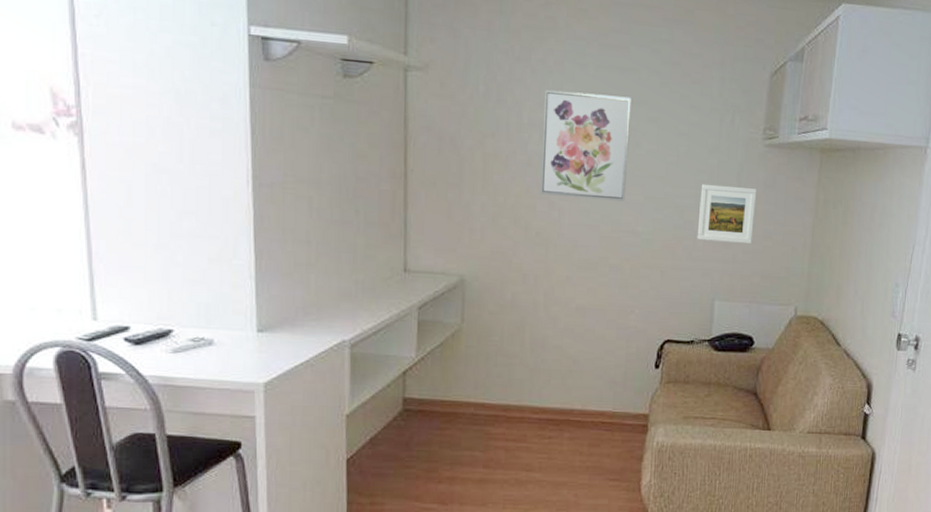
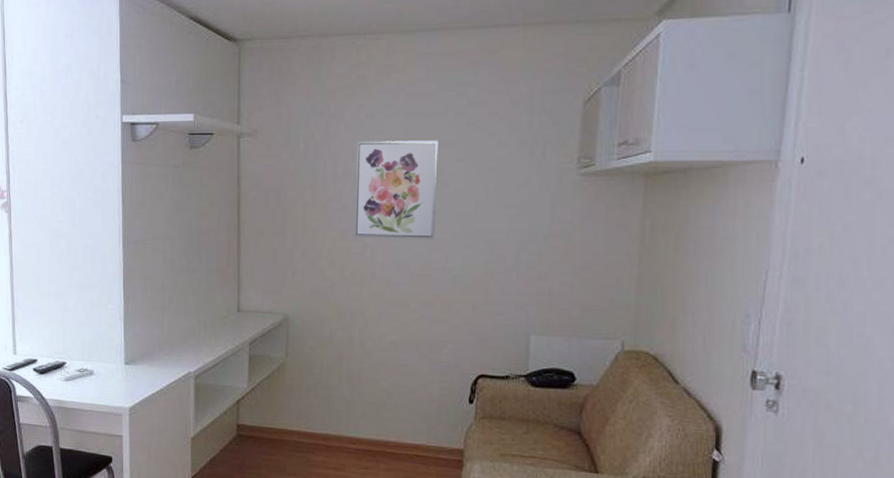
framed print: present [697,184,757,245] -> none [509,217,573,277]

